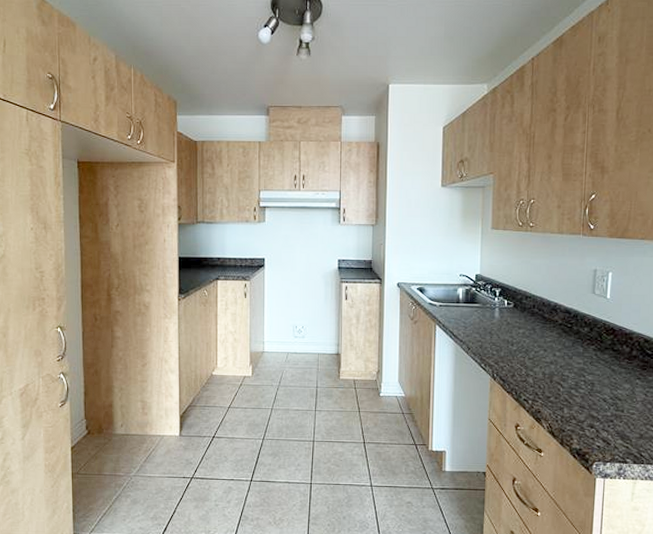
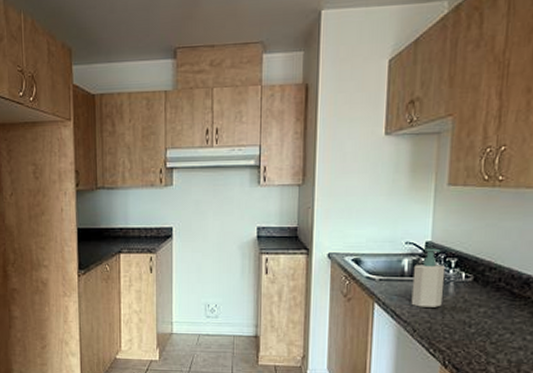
soap bottle: none [465,280,492,329] -> present [411,248,446,307]

